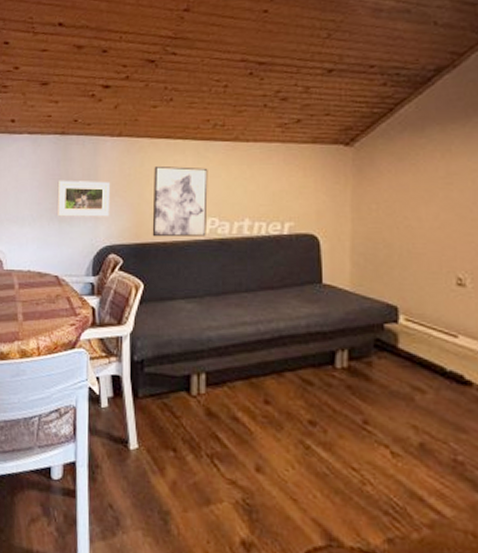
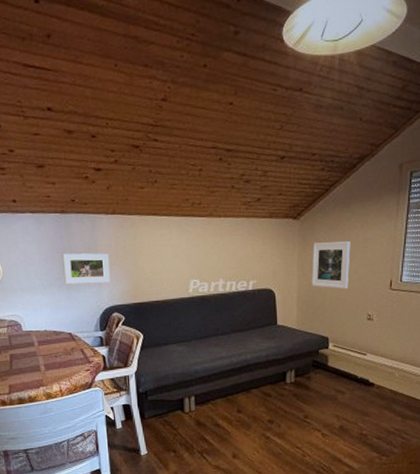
wall art: present [152,165,208,237] -> none [145,238,190,297]
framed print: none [371,176,428,239] -> present [312,241,351,289]

